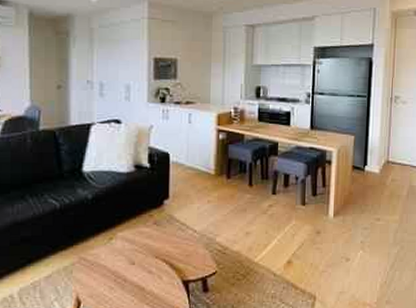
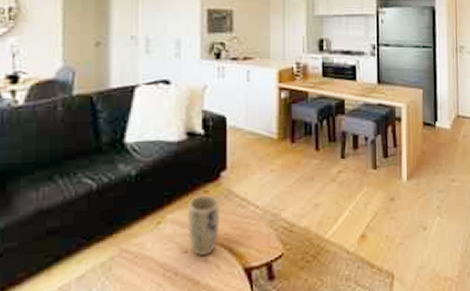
plant pot: none [135,218,163,269] -> present [188,194,220,257]

